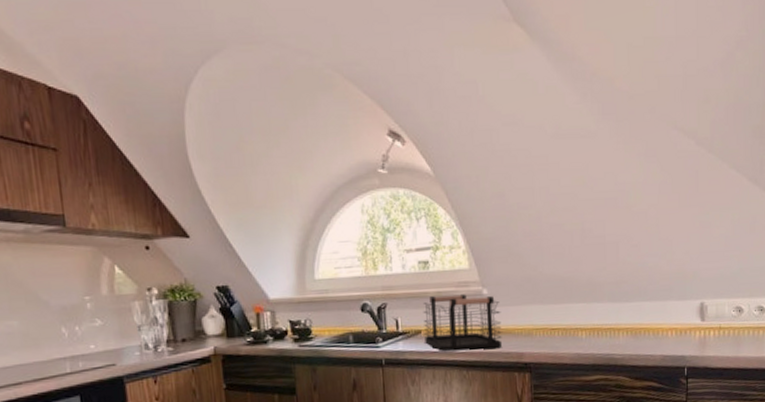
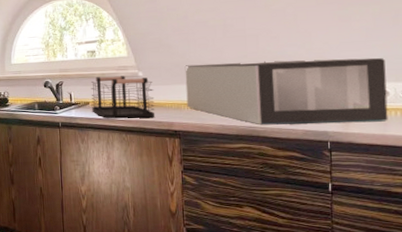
microwave: none [537,270,742,352] -> present [184,57,388,125]

